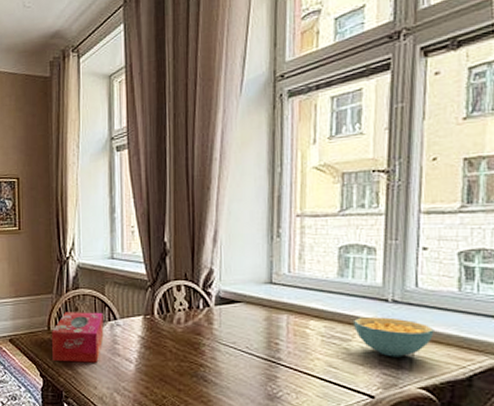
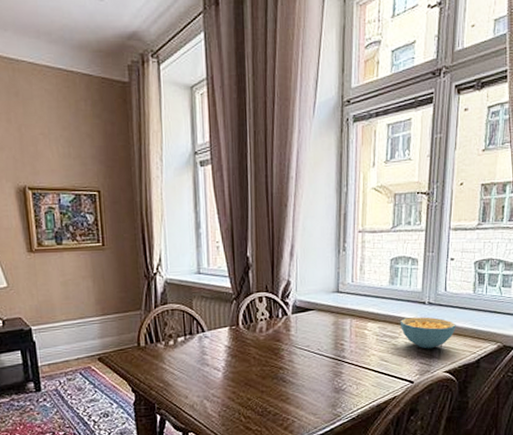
tissue box: present [52,312,104,363] -> none [142,325,193,376]

